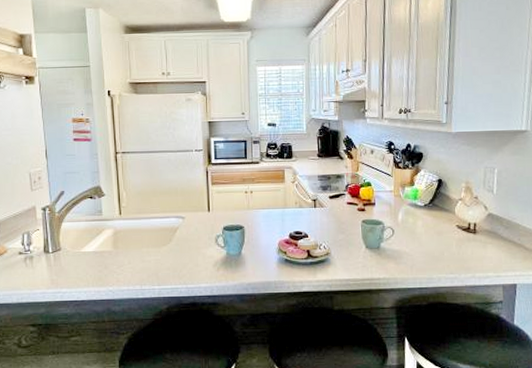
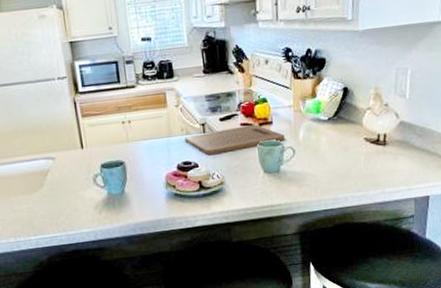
cutting board: none [298,204,386,228] -> present [185,124,285,156]

